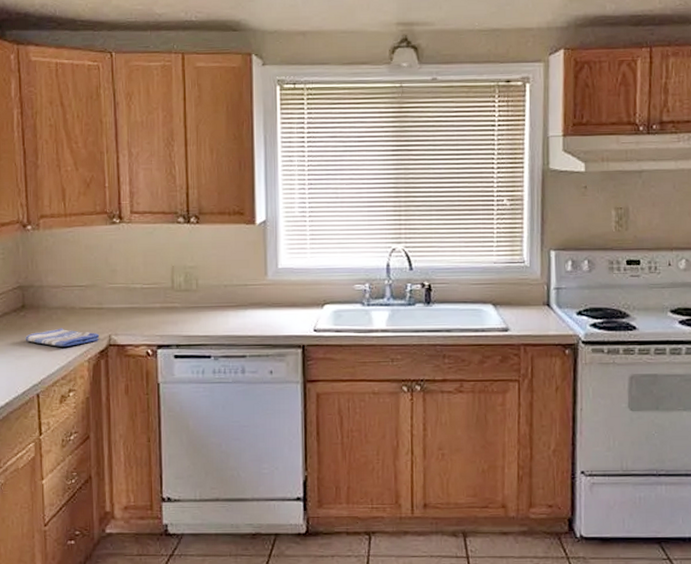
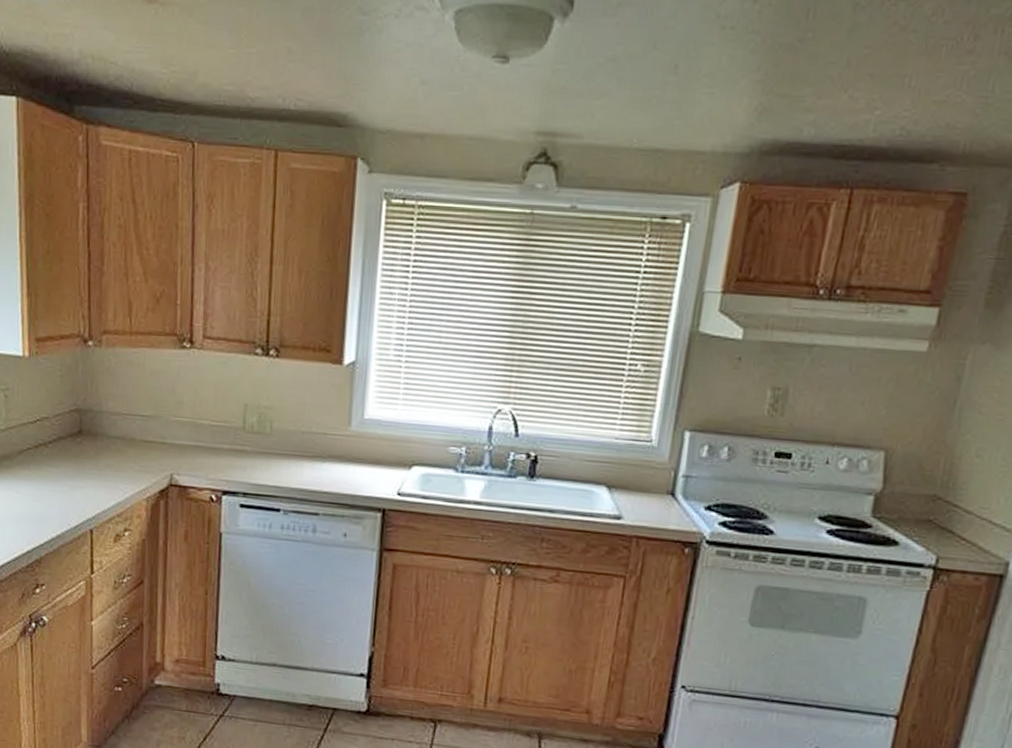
dish towel: present [25,328,100,347] -> none [81,460,161,482]

